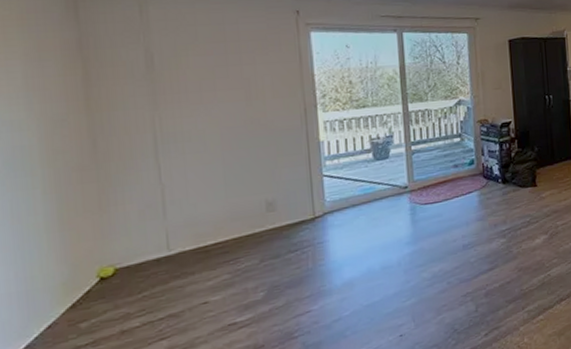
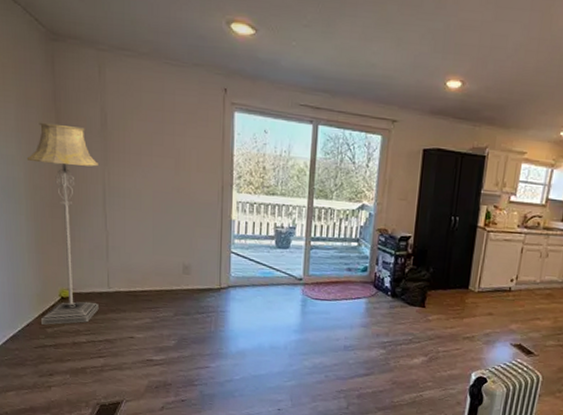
floor lamp: none [41,73,157,320] -> present [26,122,99,325]

